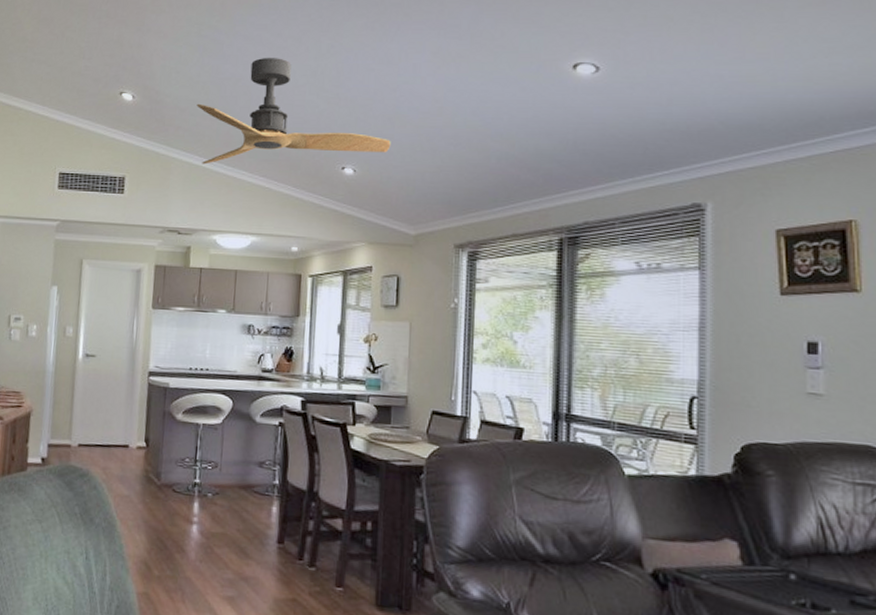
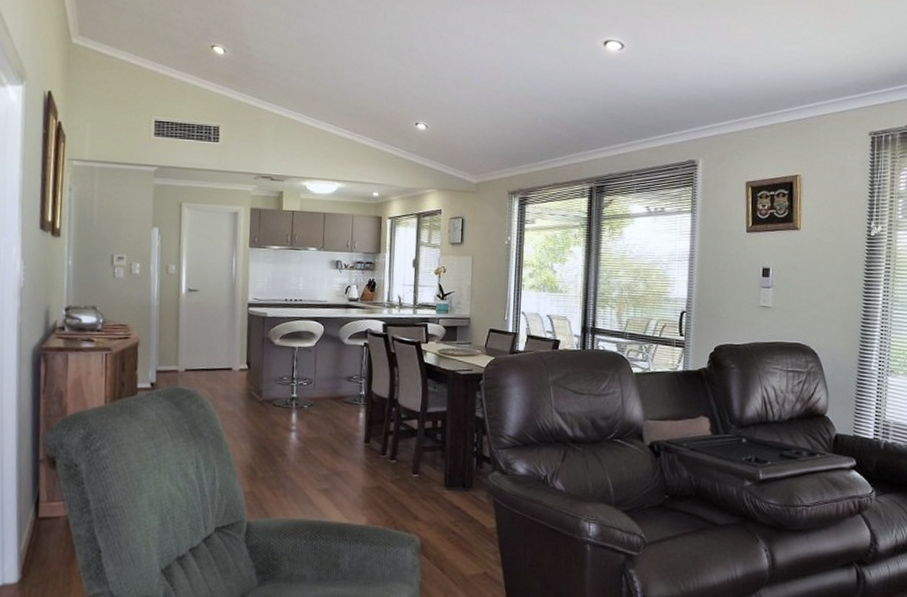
ceiling fan: present [196,58,391,165] -> none [285,20,457,117]

